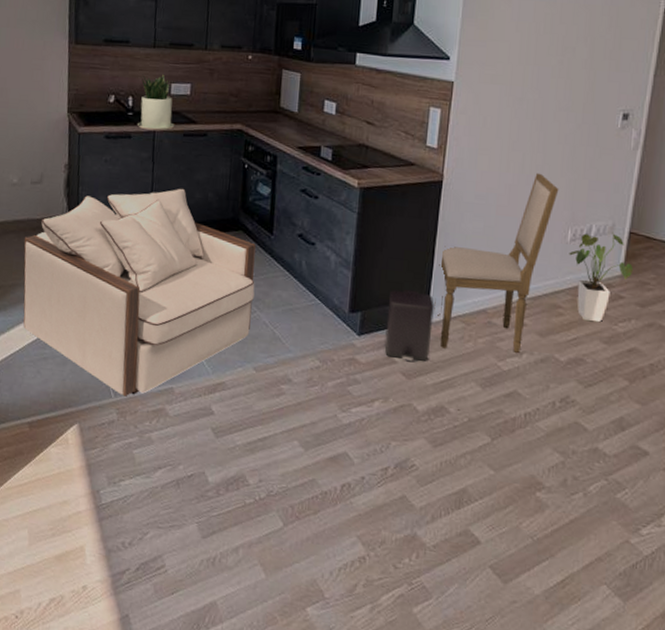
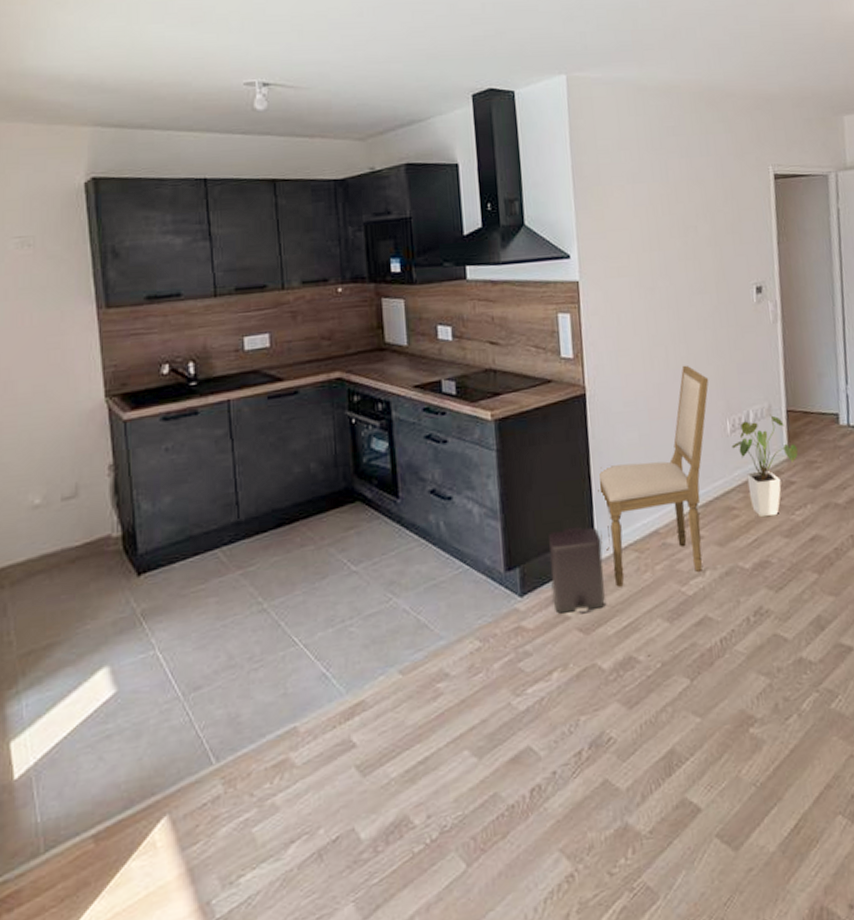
armchair: present [23,188,256,397] -> none [59,464,387,758]
planter: present [138,75,175,131] -> none [202,328,255,401]

